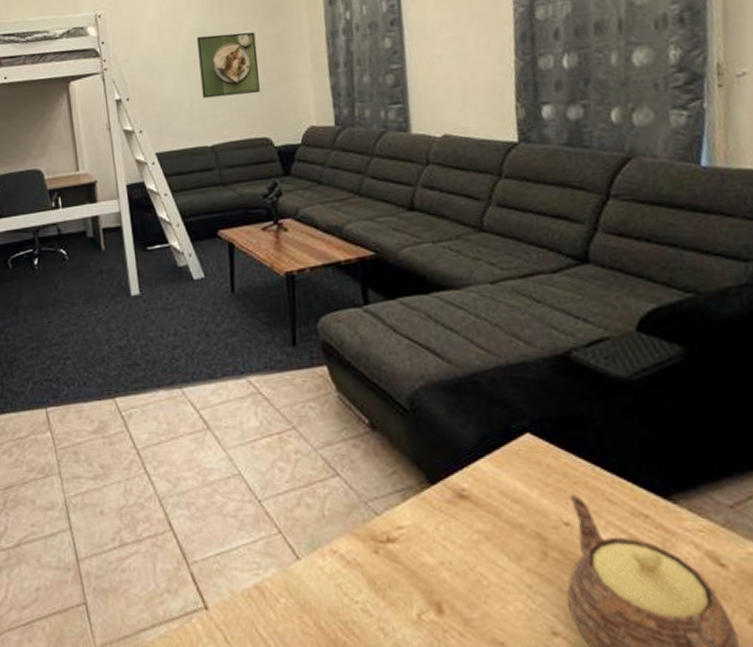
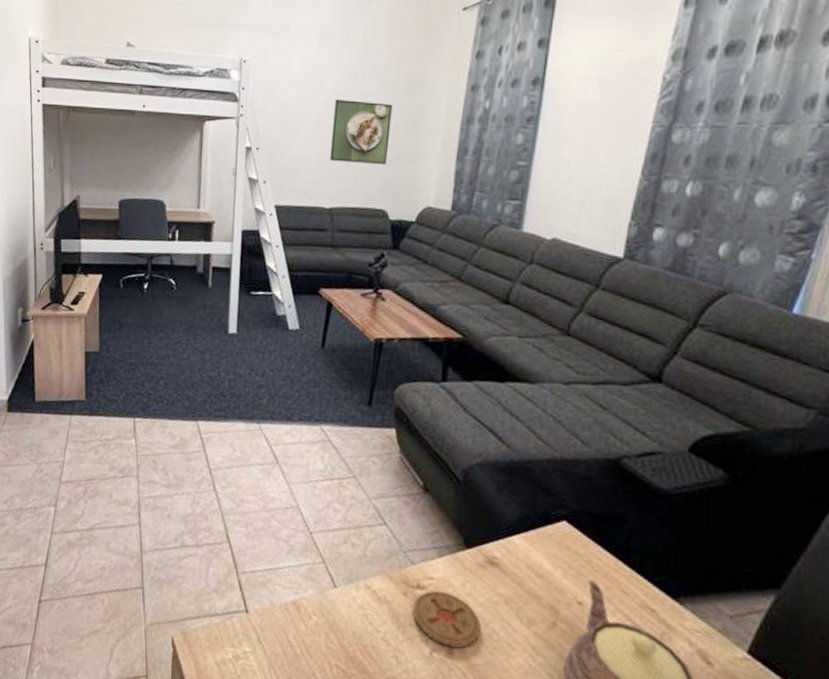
coaster: none [387,540,468,604] -> present [412,590,481,648]

